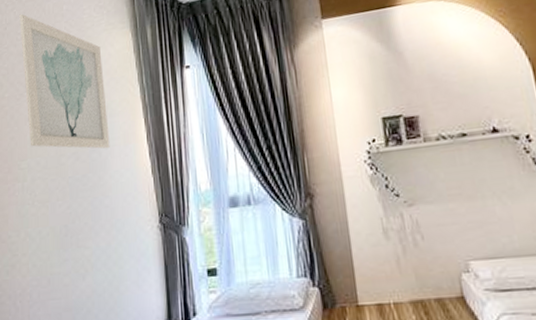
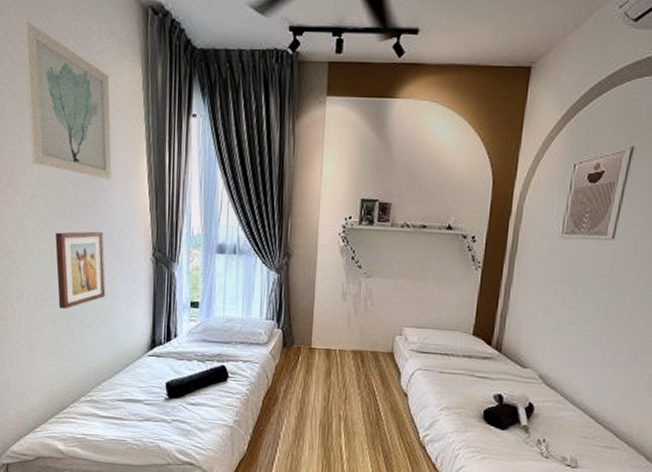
wall art: none [57,205,113,301] -> present [55,231,106,310]

